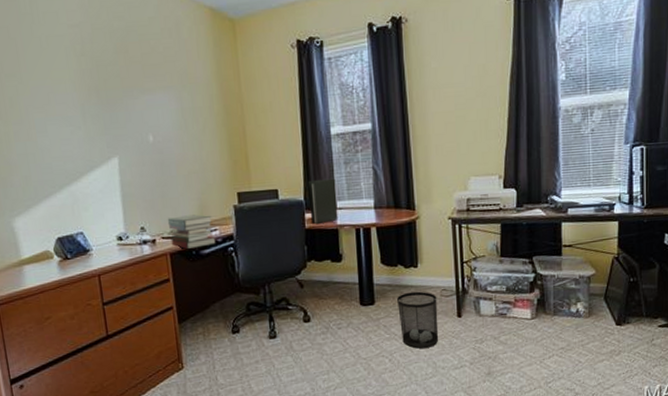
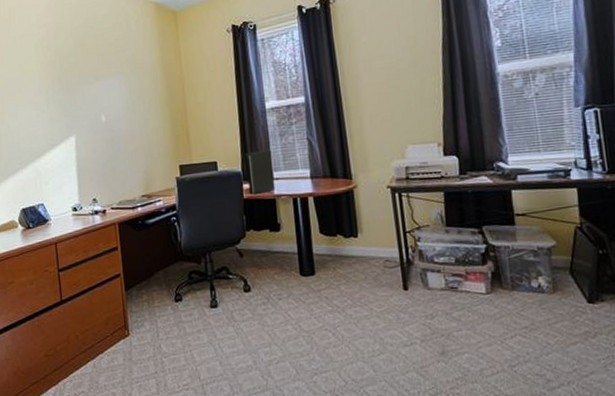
books: present [167,214,216,250] -> none [116,186,160,220]
waste bin: present [396,291,439,349] -> none [337,262,385,323]

